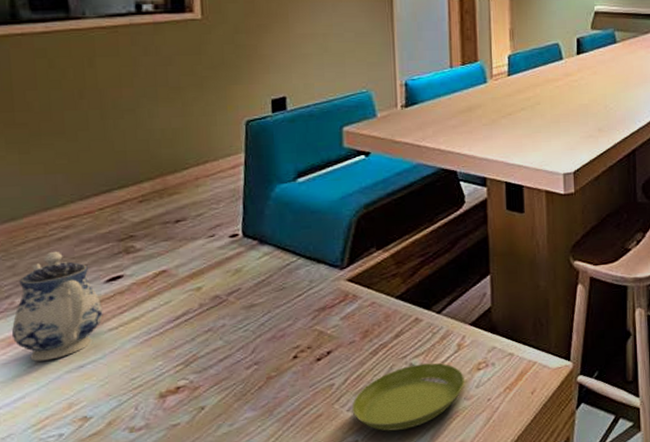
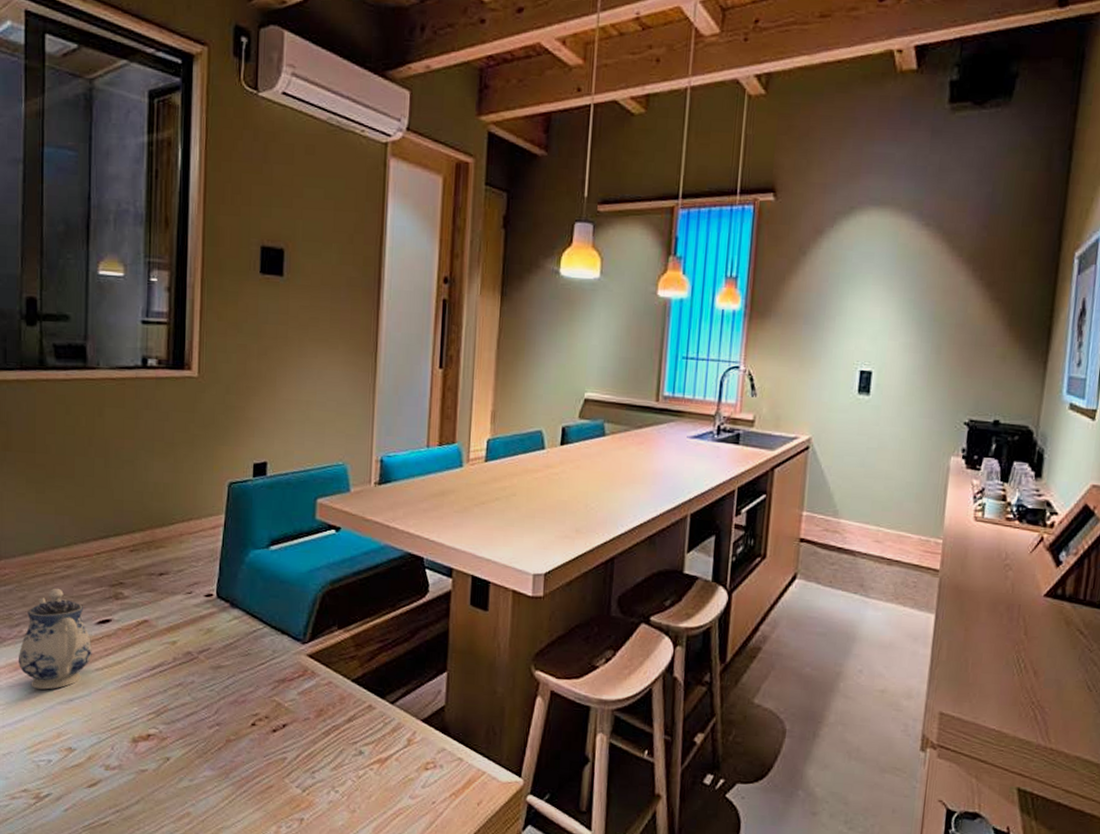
saucer: present [352,362,465,431] -> none [300,752,411,817]

